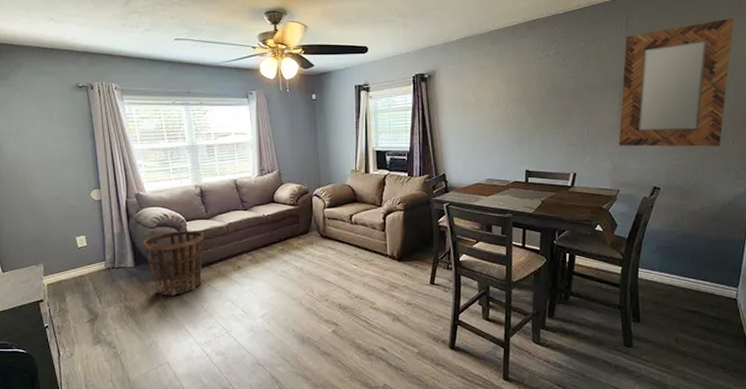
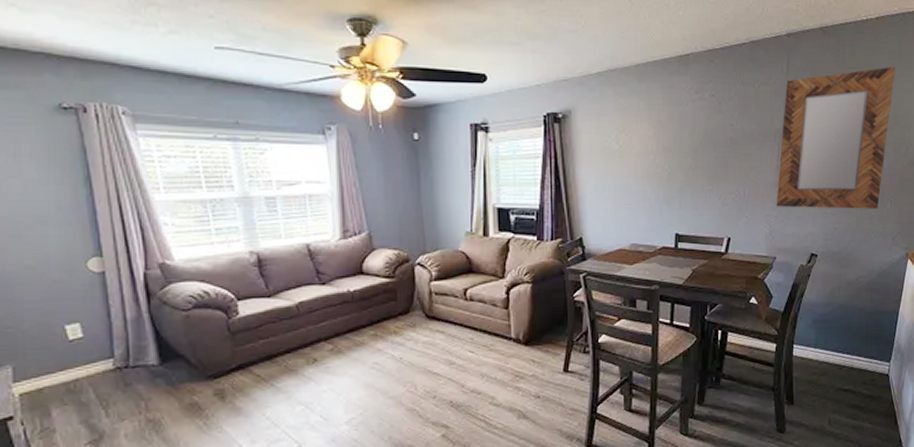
basket: present [143,230,204,296] -> none [172,312,263,402]

